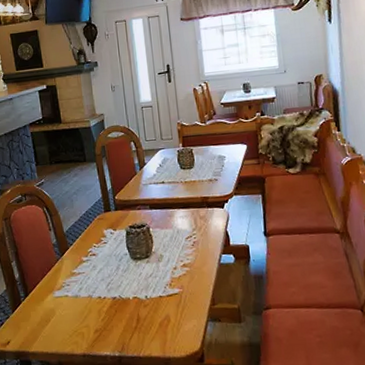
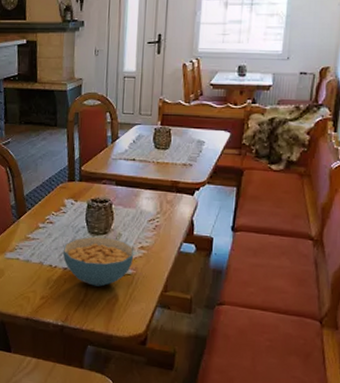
cereal bowl: none [109,260,178,311] -> present [62,236,134,287]

